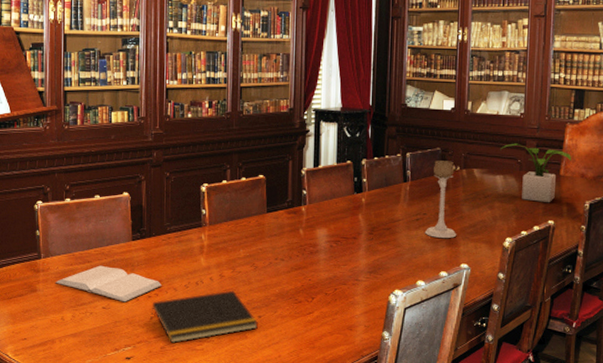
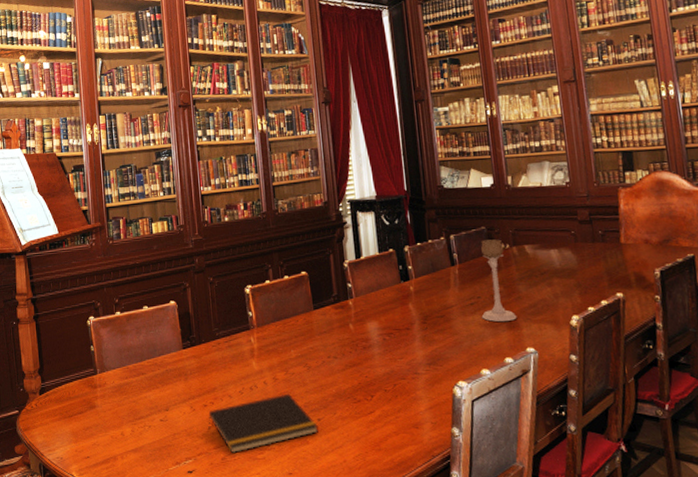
book: present [56,265,163,302] -> none [113,376,217,413]
potted plant: present [499,143,571,203] -> none [549,214,630,275]

